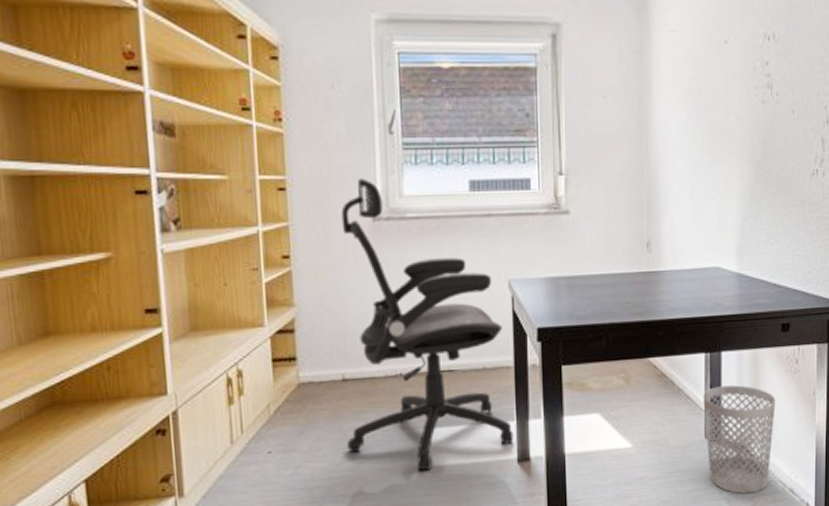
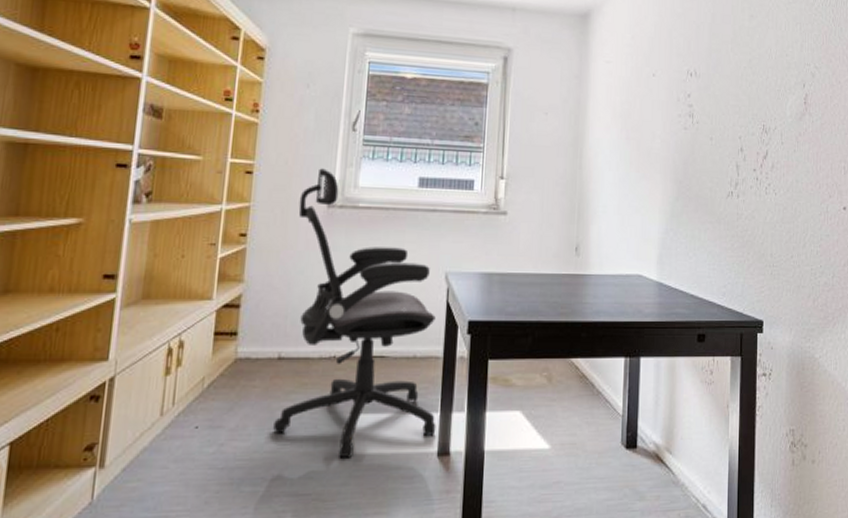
wastebasket: present [703,385,776,494] -> none [621,392,691,507]

